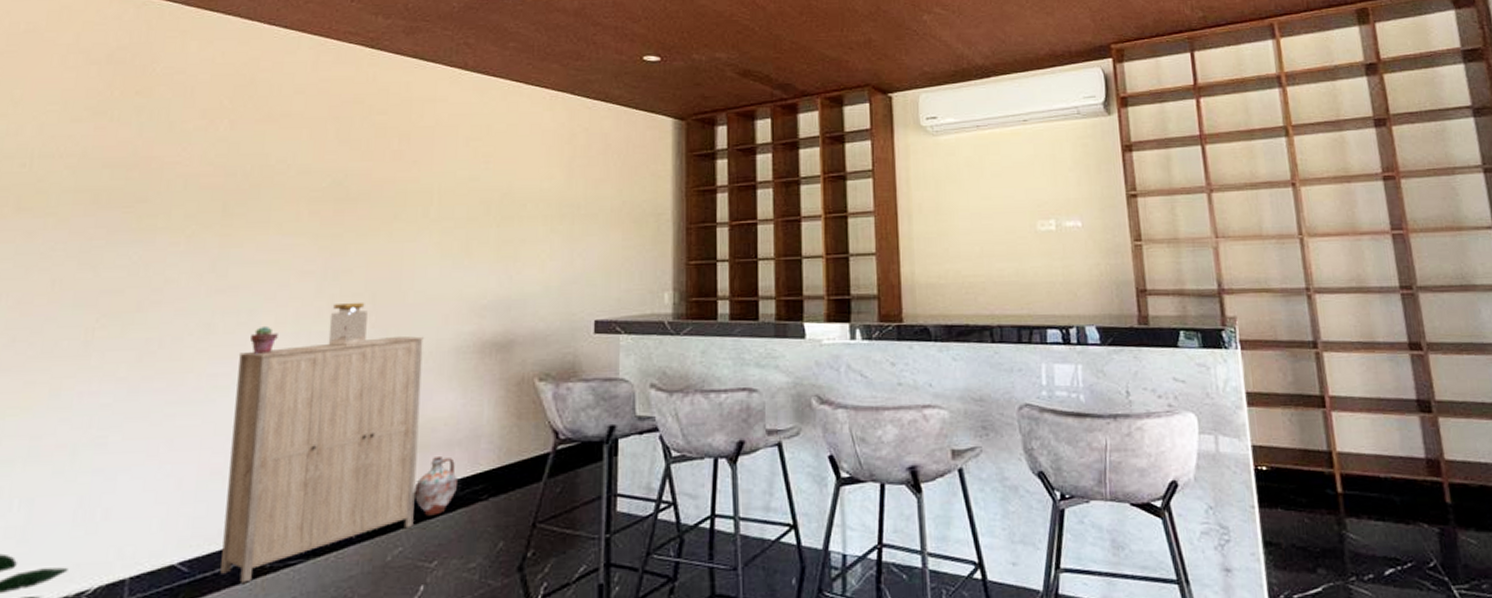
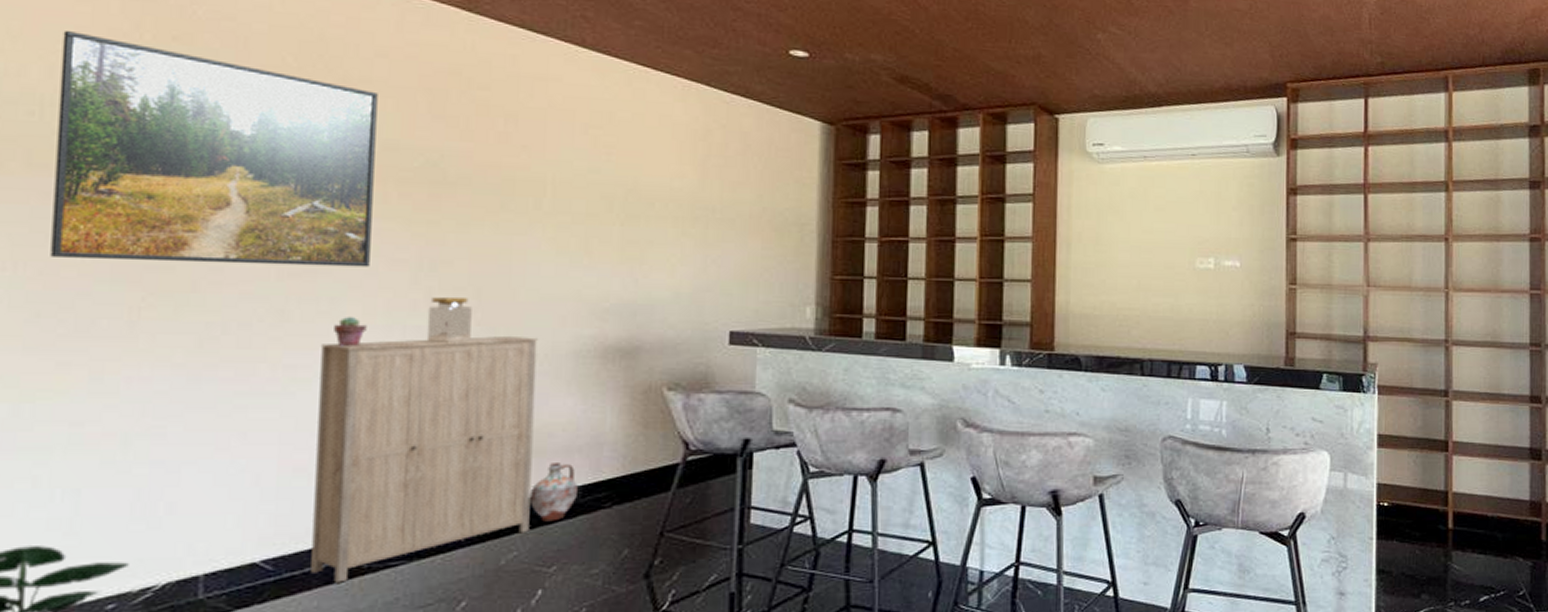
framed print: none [28,93,295,288] -> present [50,30,378,267]

